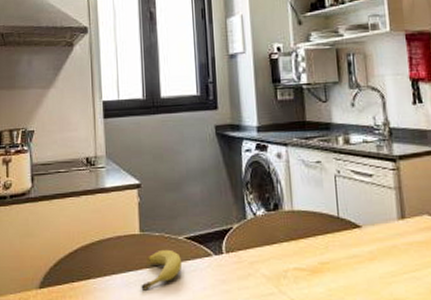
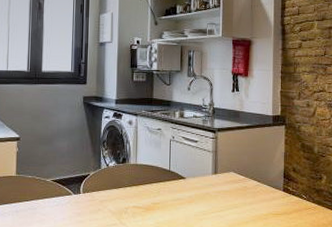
fruit: present [141,249,183,291] -> none [13,188,48,219]

